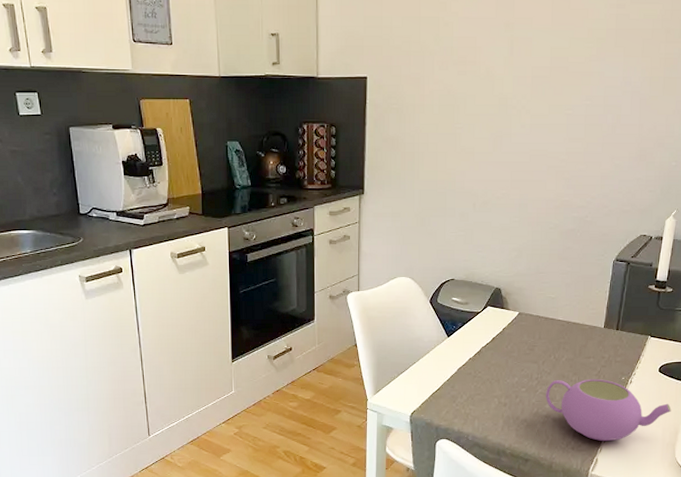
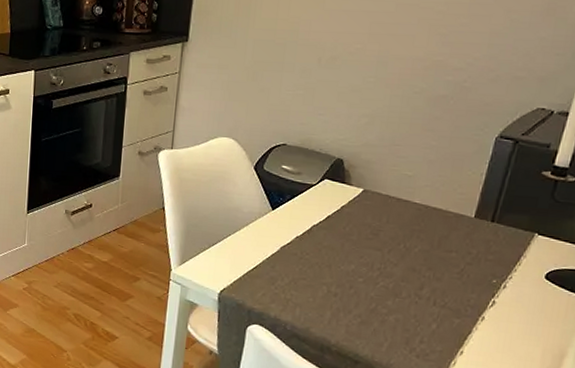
teapot: present [546,378,671,442] -> none [388,273,558,355]

